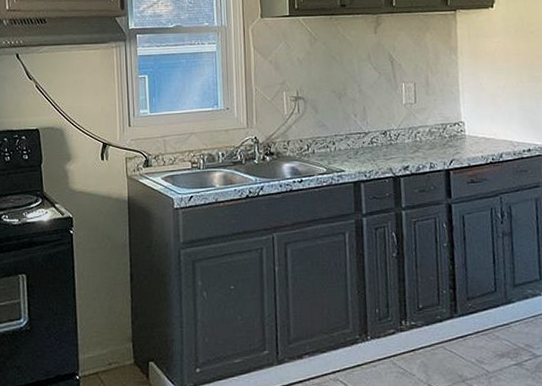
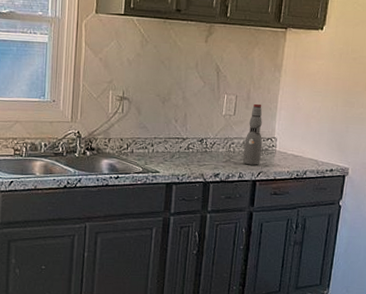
bottle: none [430,88,451,154] -> present [242,103,262,165]

